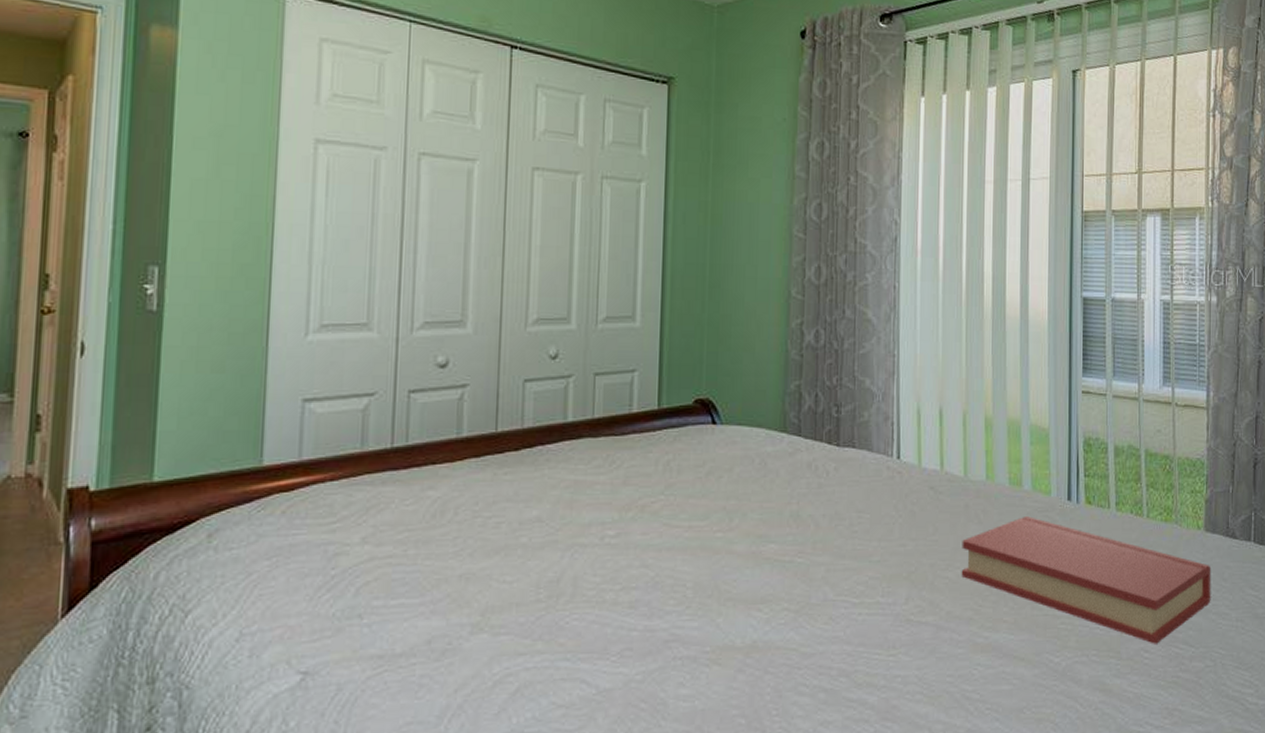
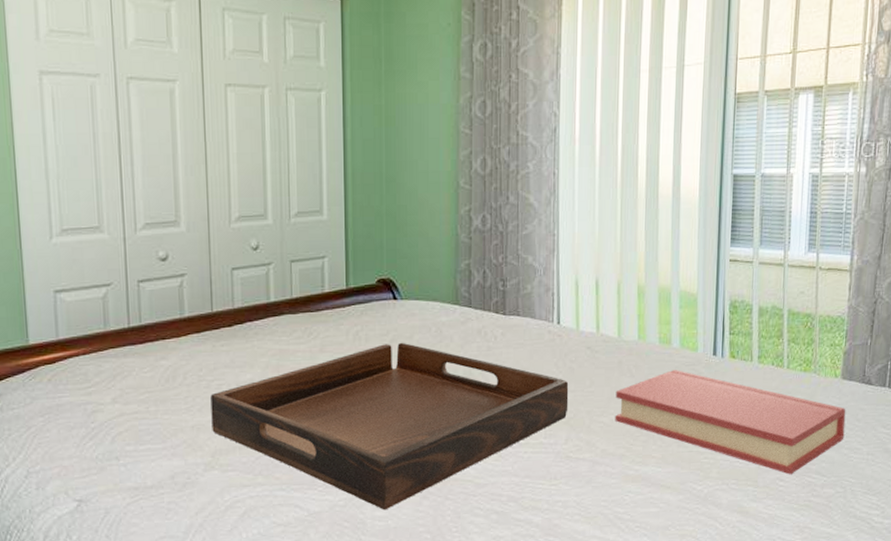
serving tray: none [484,475,910,687] -> present [210,342,569,510]

